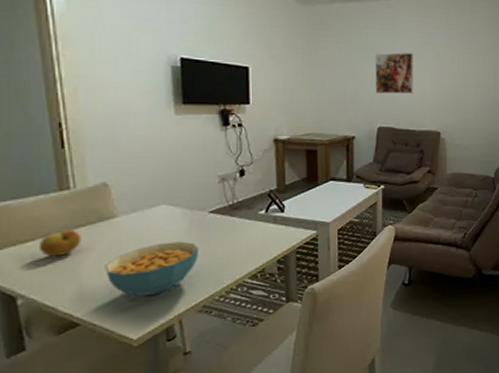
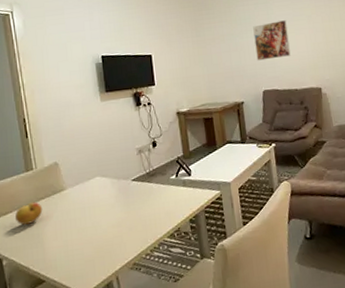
cereal bowl: present [105,241,199,296] -> none [60,207,127,256]

